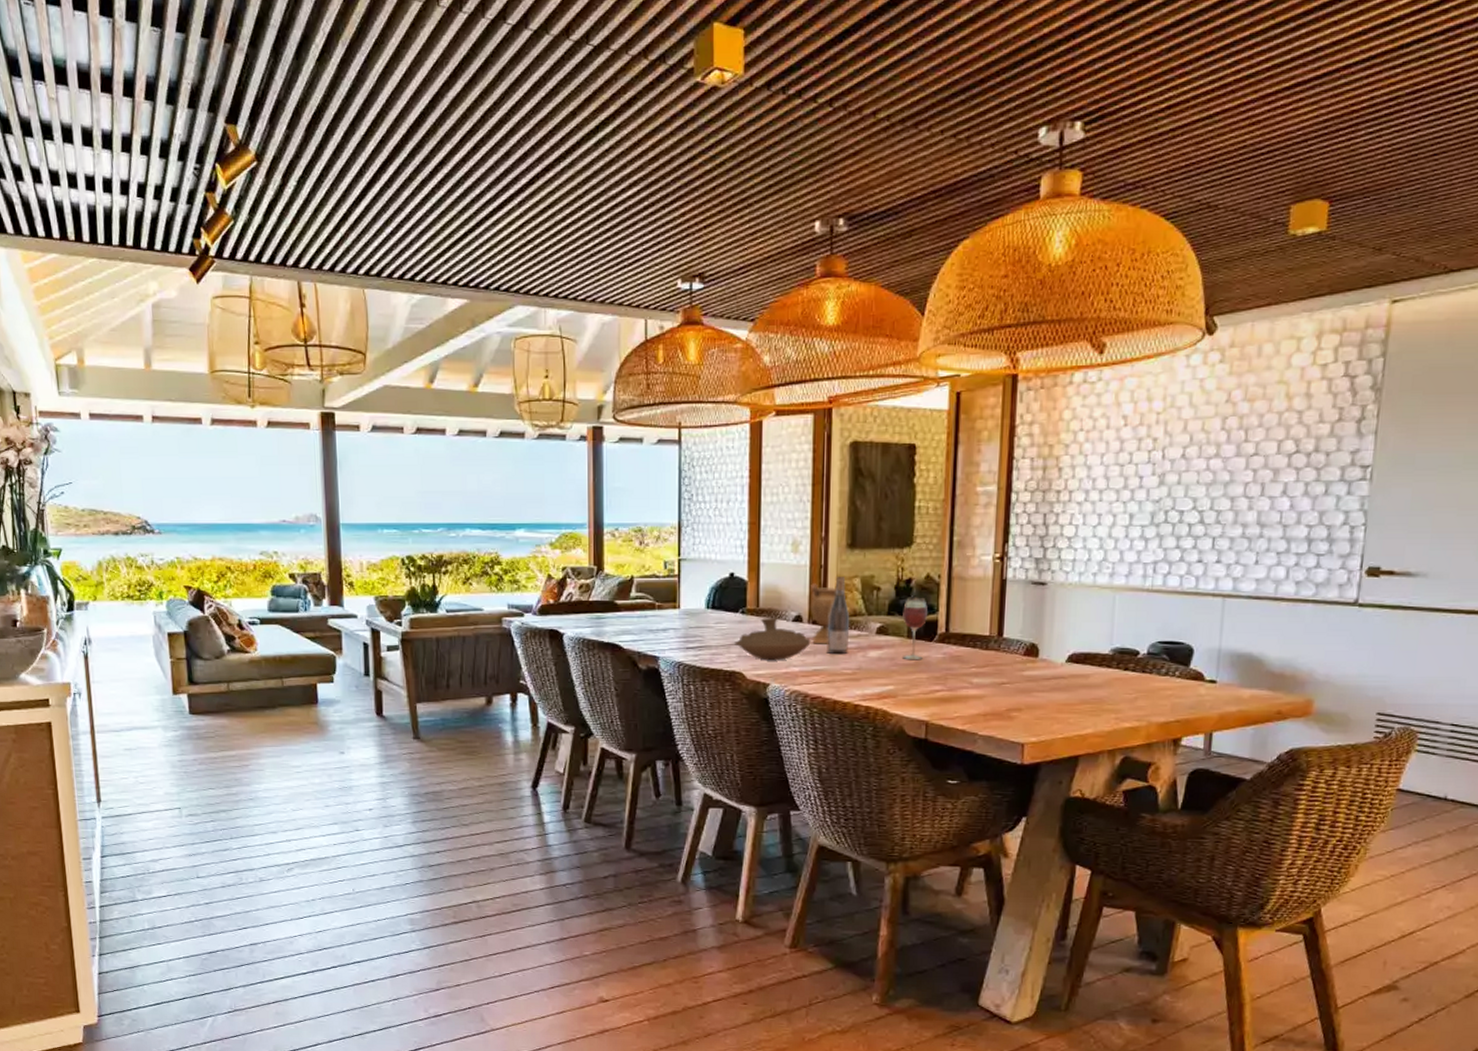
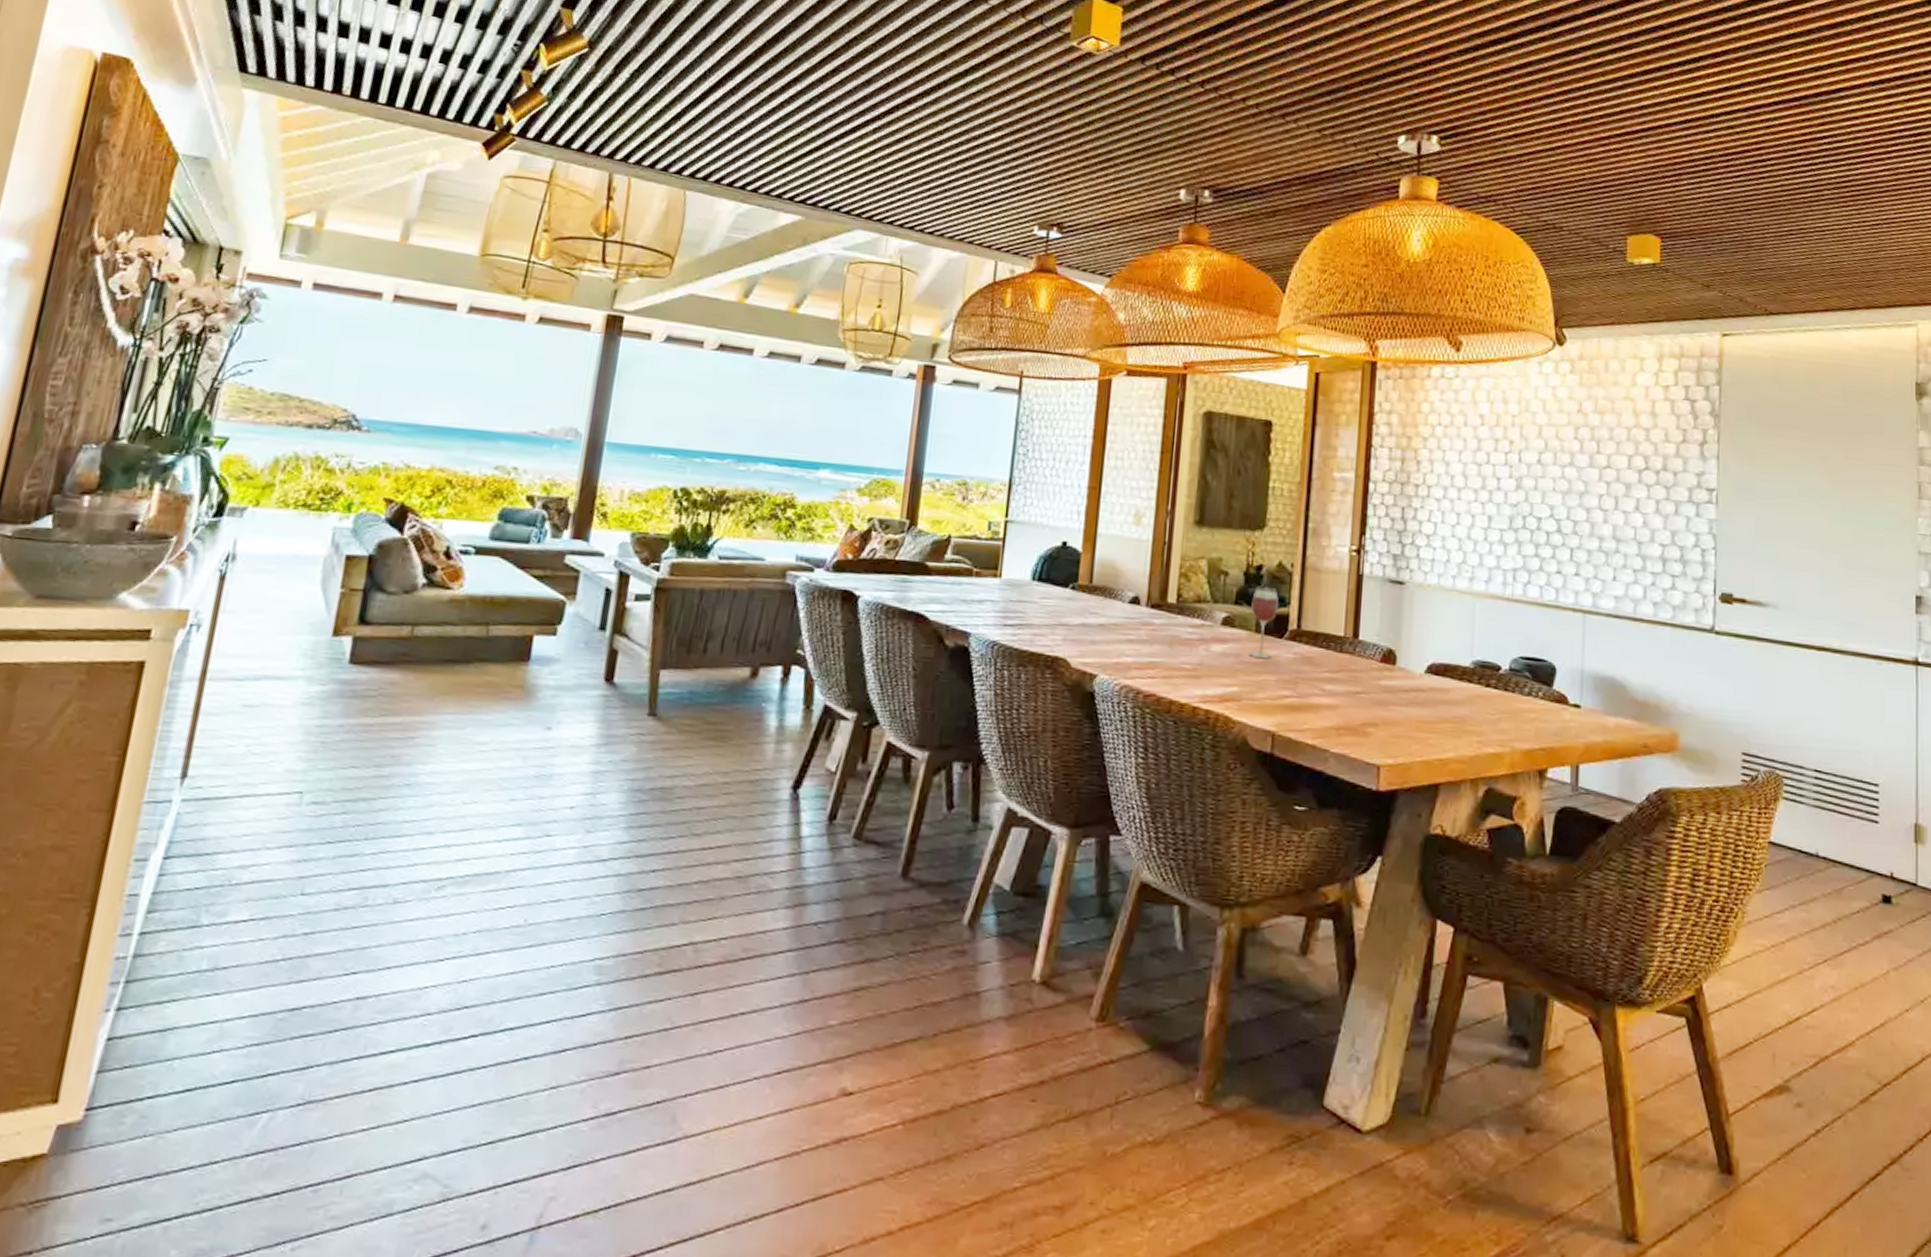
decorative bowl: present [734,617,811,660] -> none [1060,596,1148,647]
decorative urn: present [810,583,838,644] -> none [1149,561,1181,633]
wine bottle: present [827,577,850,654] -> none [1165,556,1194,645]

